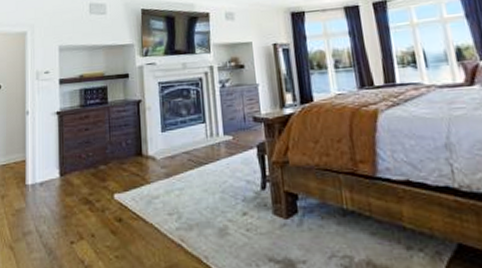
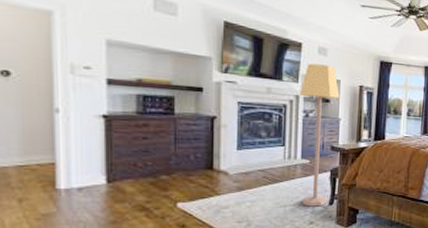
lamp: none [213,28,260,193] -> present [299,63,340,207]

